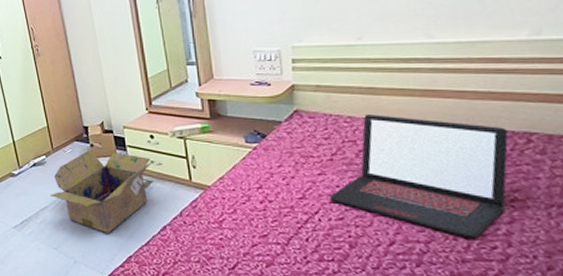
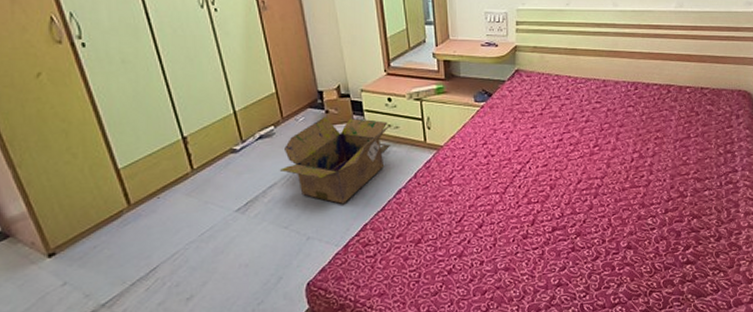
laptop: present [330,115,509,239] -> none [538,73,657,171]

